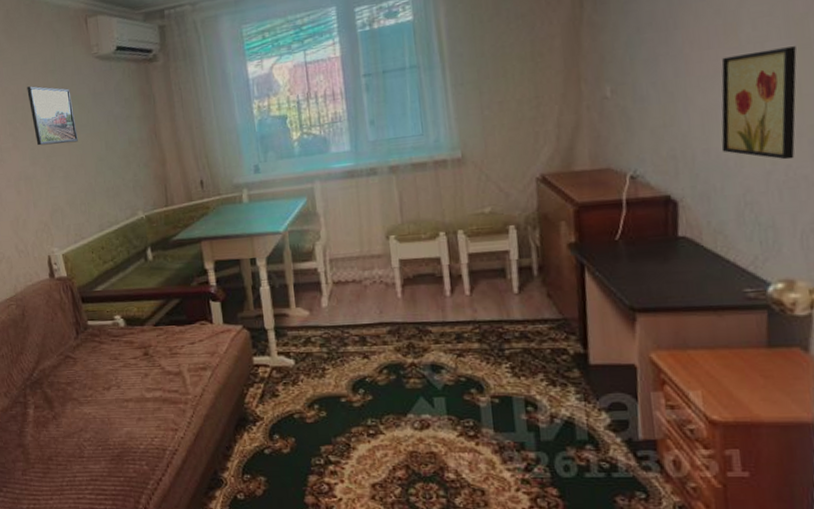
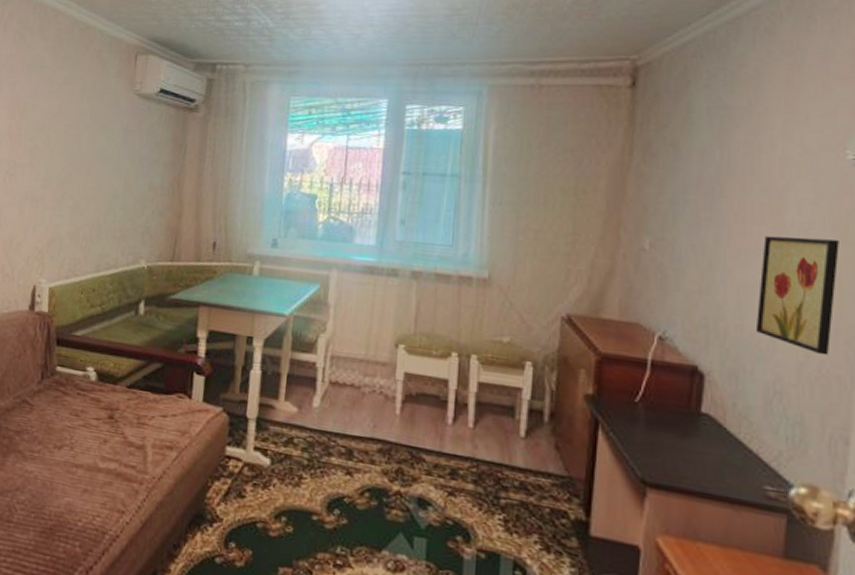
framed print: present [27,86,78,146] -> none [53,108,102,174]

